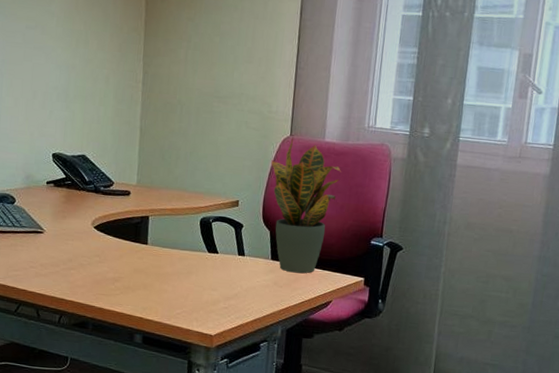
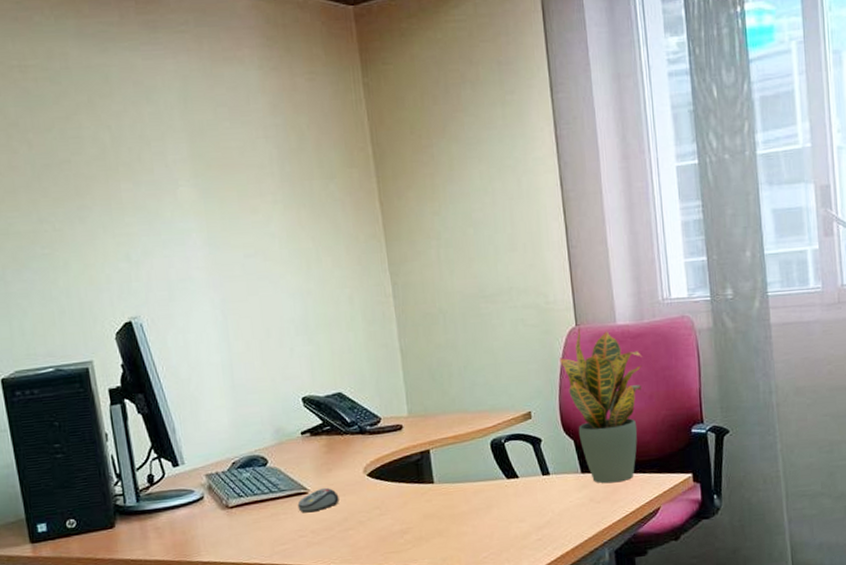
computer mouse: none [33,231,68,249] -> present [297,487,339,513]

